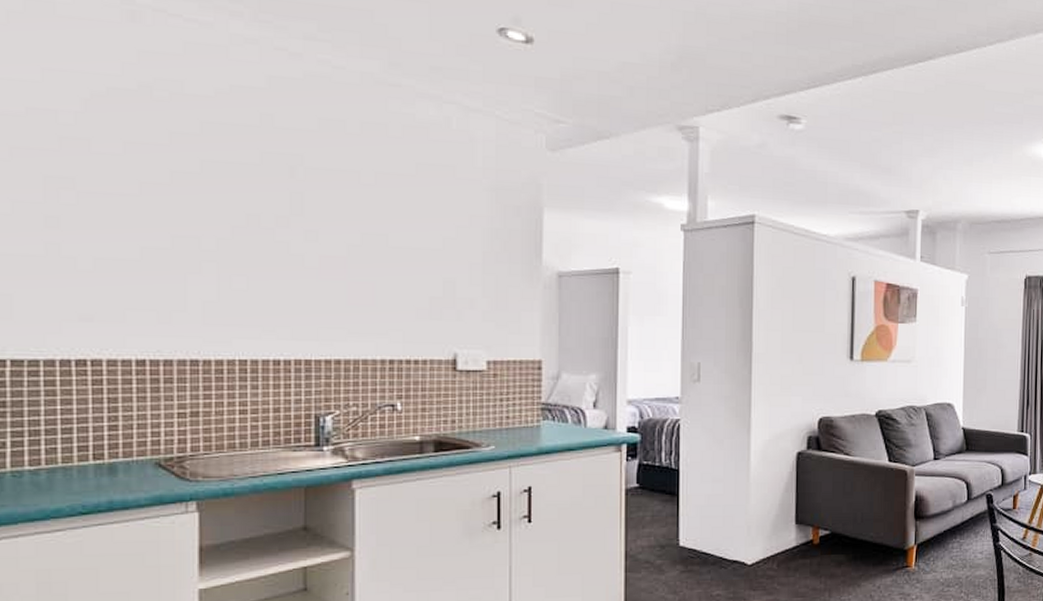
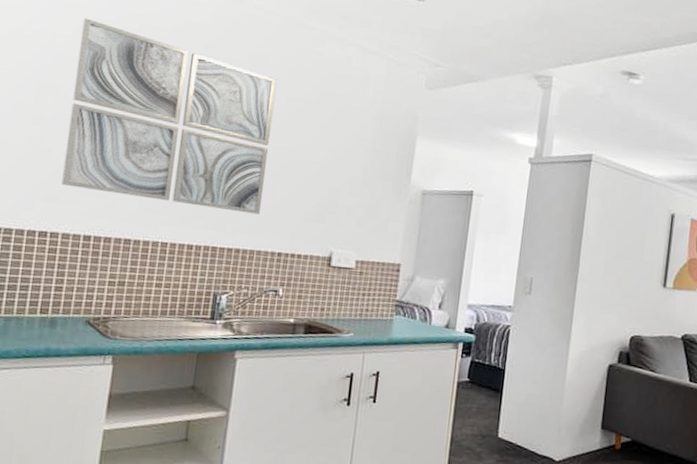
wall art: none [92,87,361,317] -> present [61,18,278,215]

